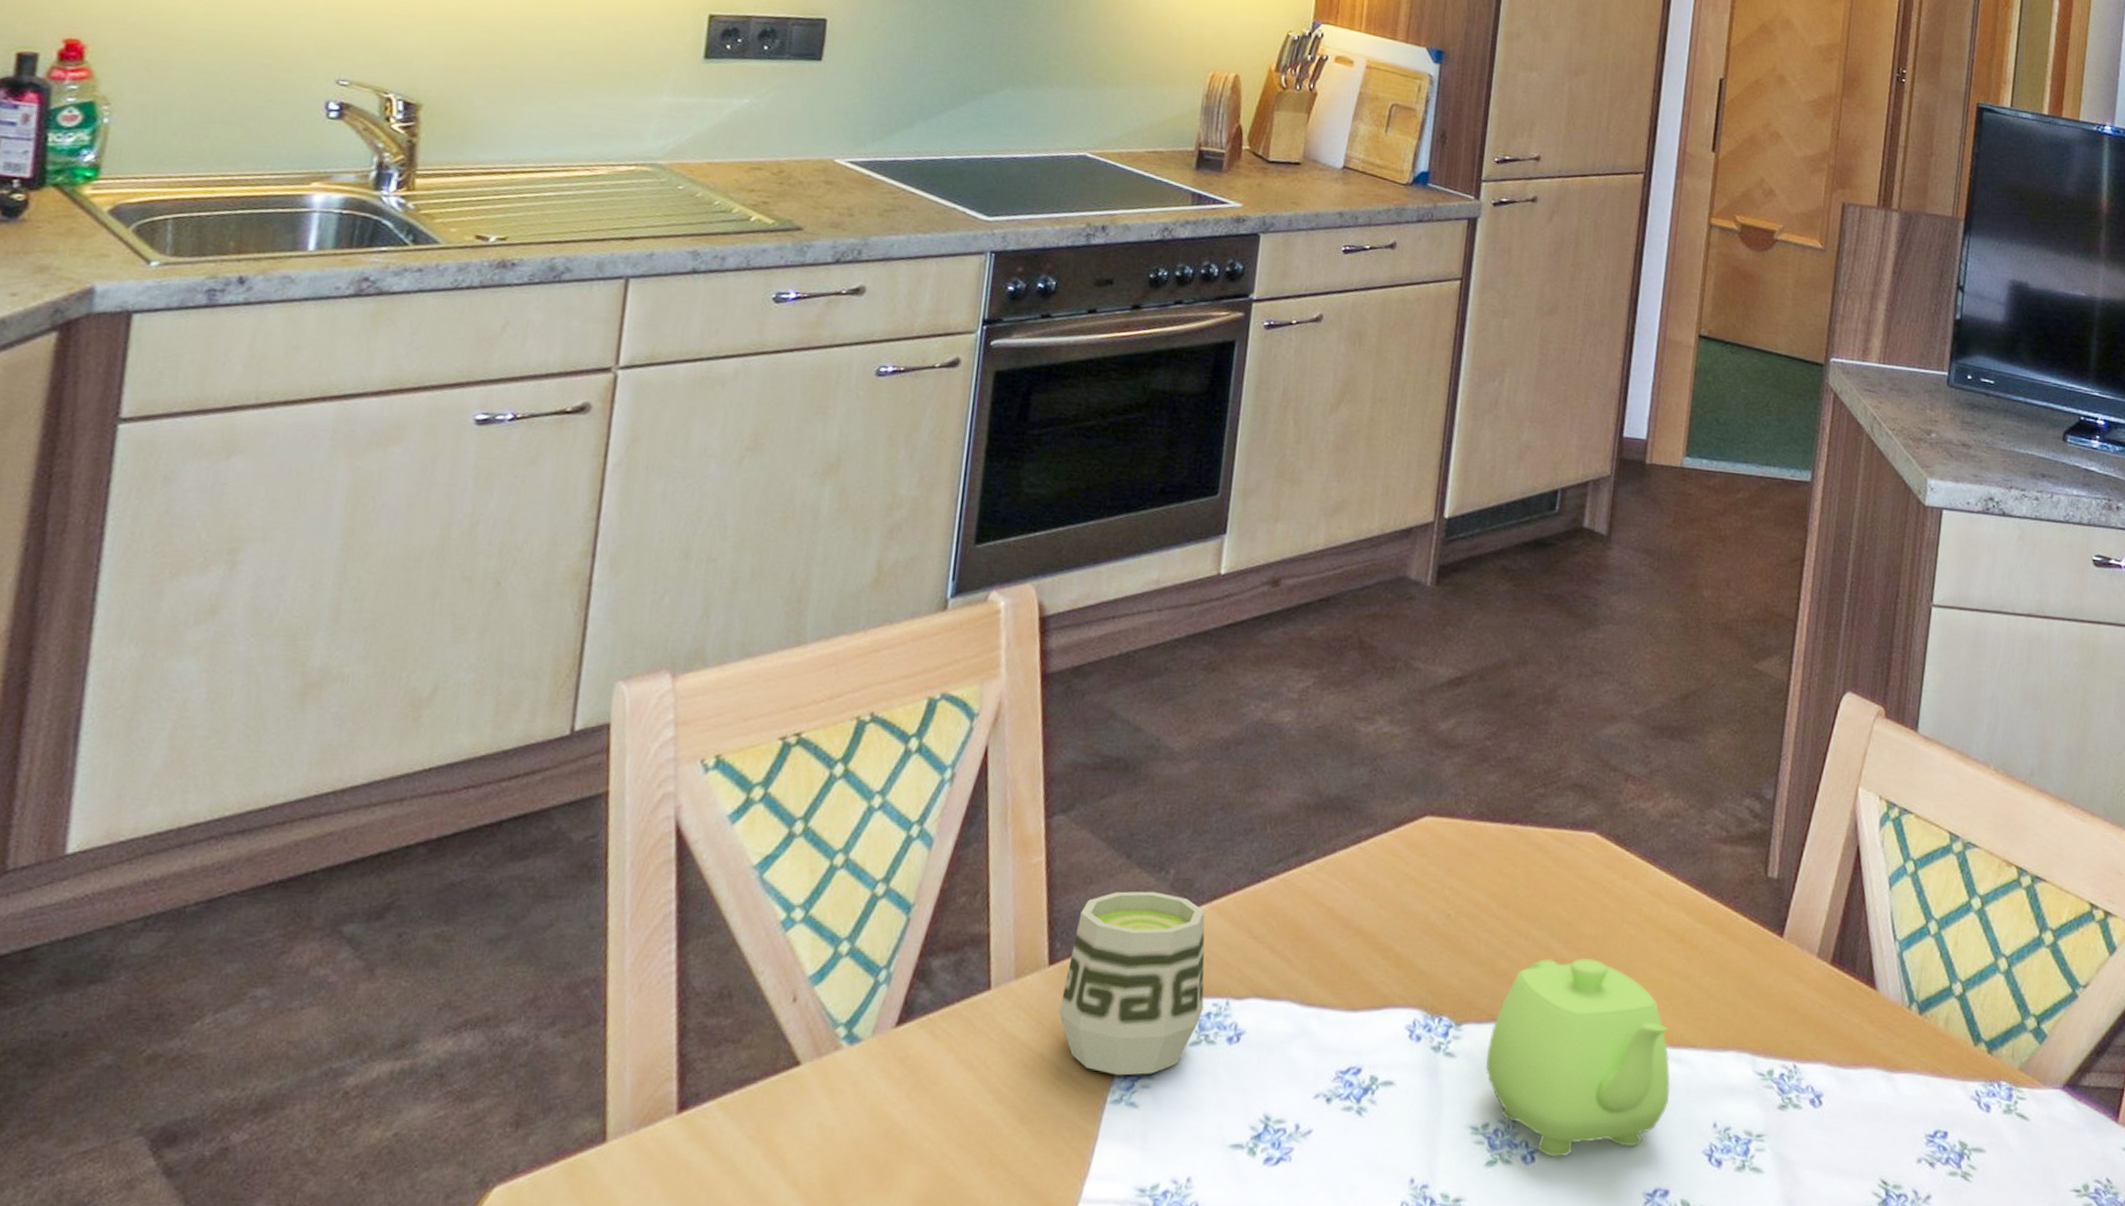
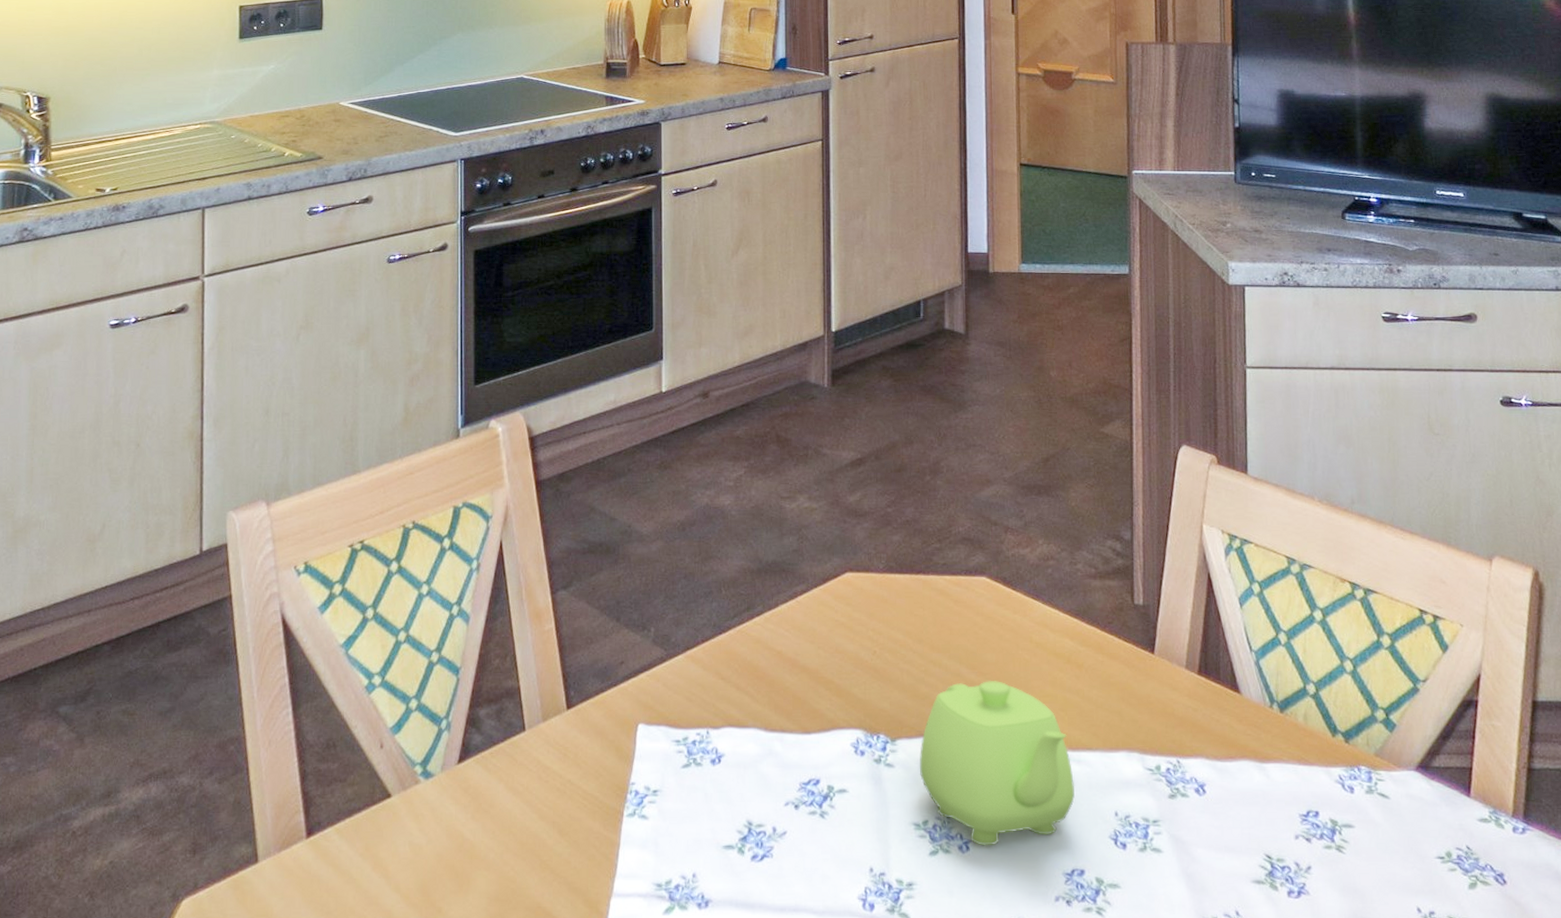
cup: present [1058,891,1205,1076] -> none [579,646,690,794]

